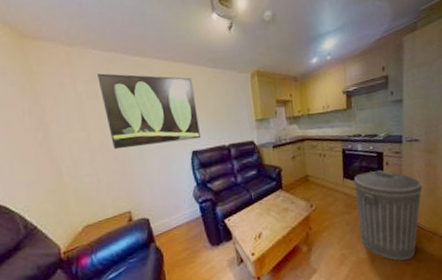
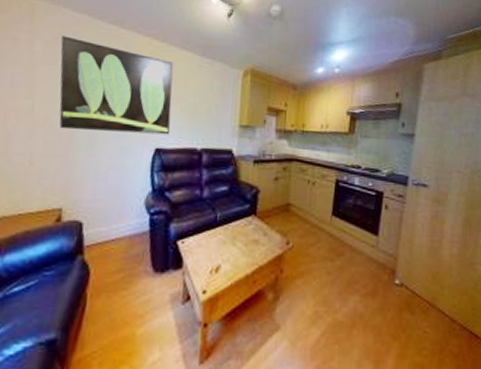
trash can: present [353,170,423,261] -> none [342,212,424,334]

